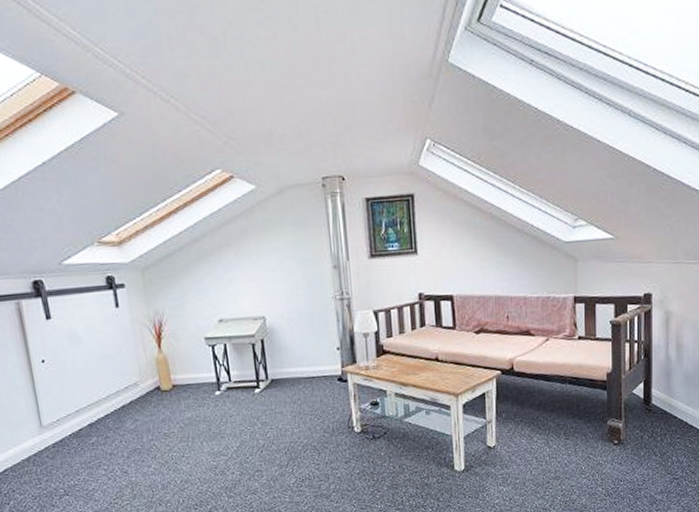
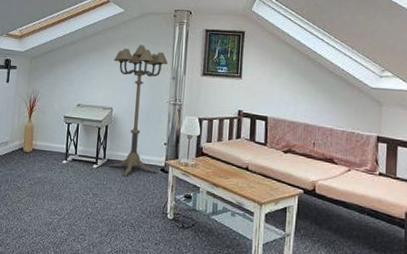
floor lamp: none [254,230,335,396] -> present [108,45,169,177]

